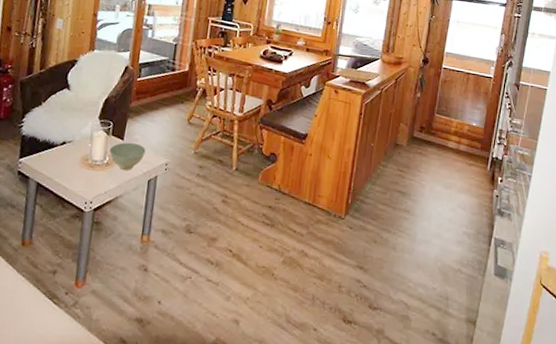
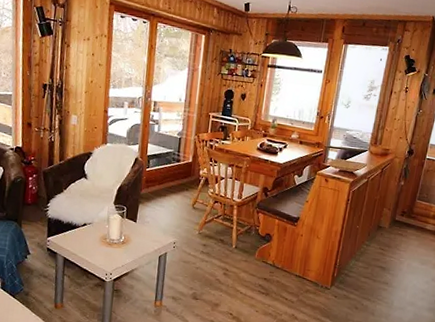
bowl: present [109,142,146,170] -> none [124,224,156,248]

